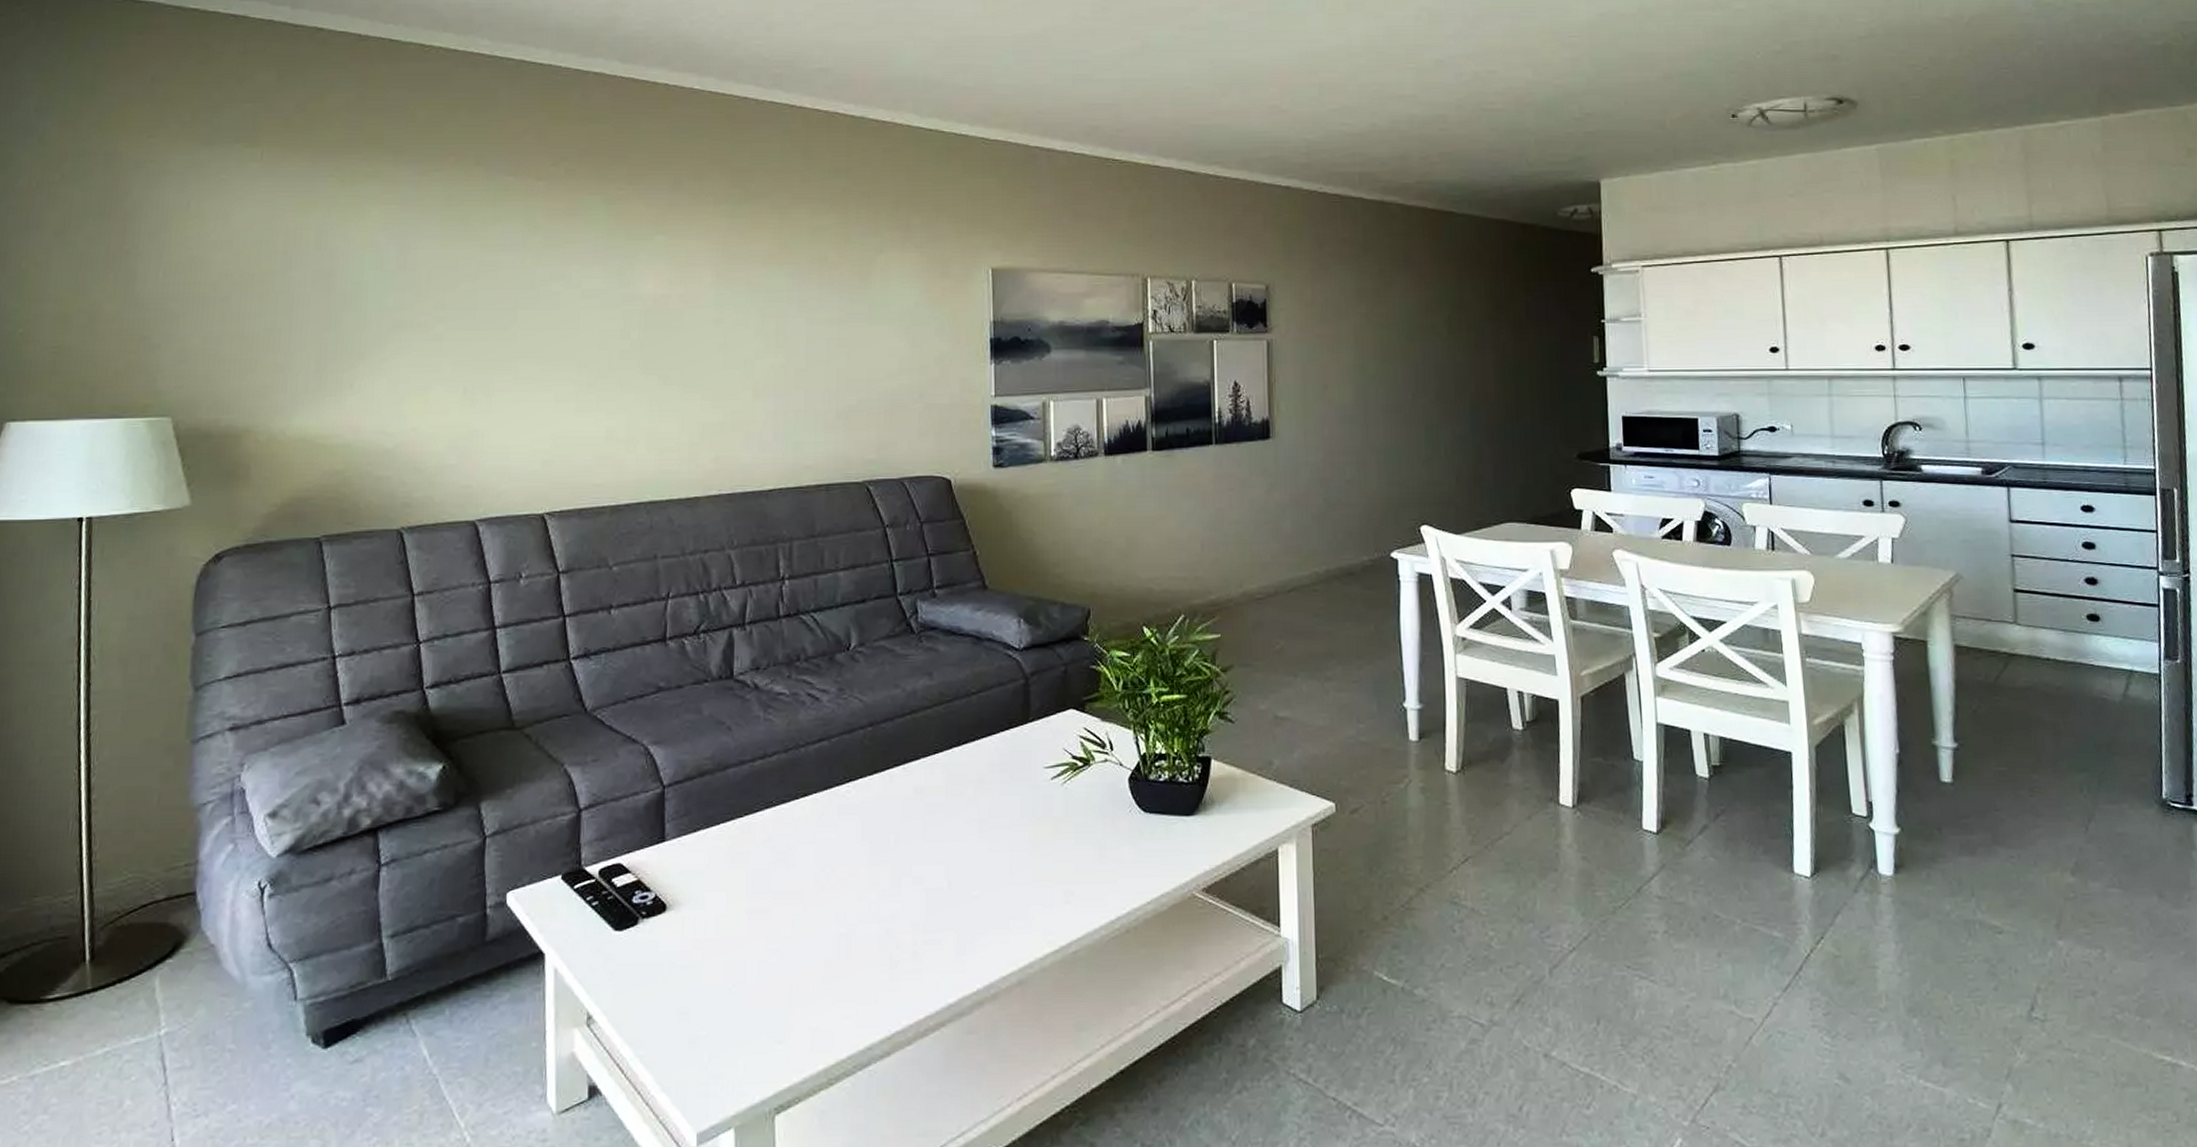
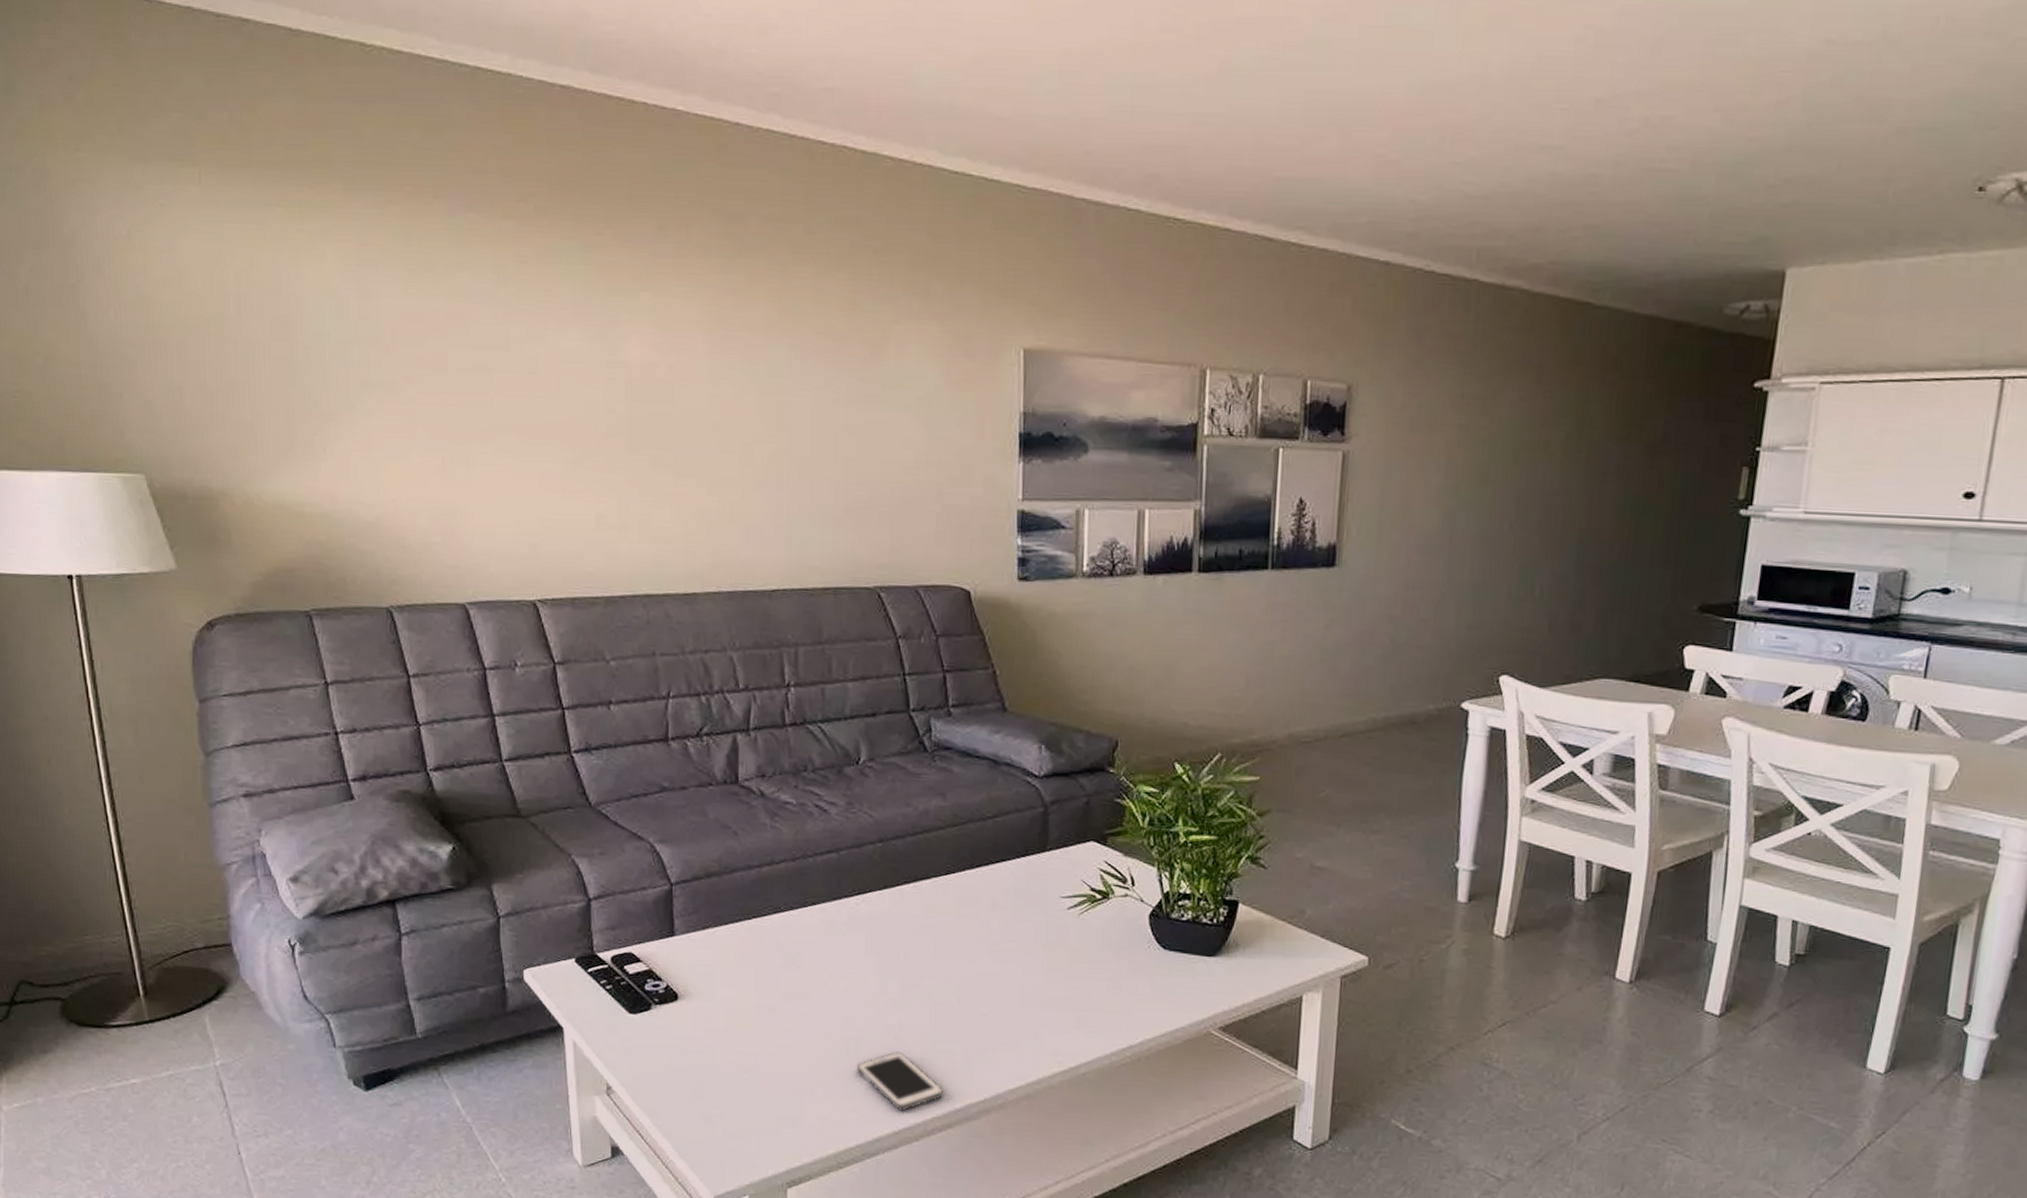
cell phone: none [848,946,936,1012] -> present [857,1051,943,1111]

